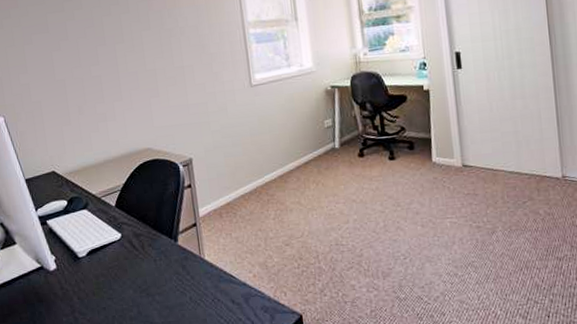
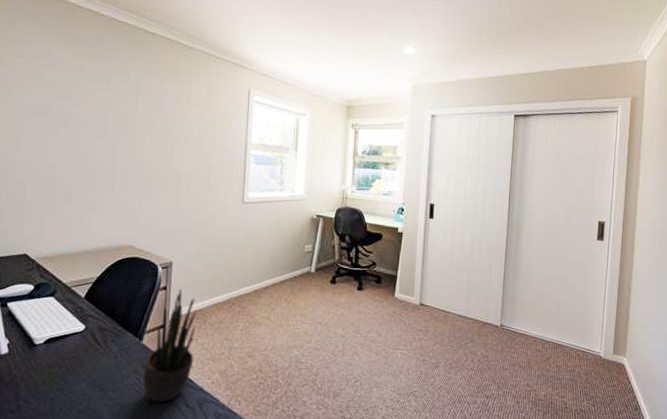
potted plant: none [184,185,232,302] -> present [142,289,197,402]

